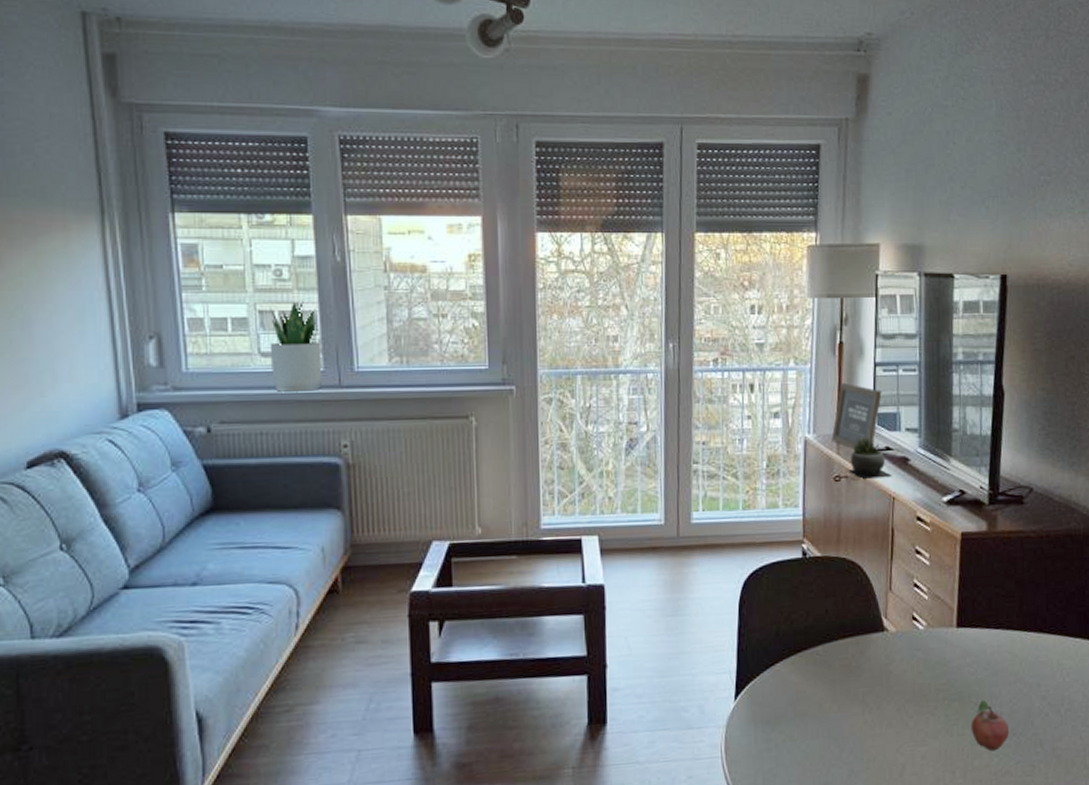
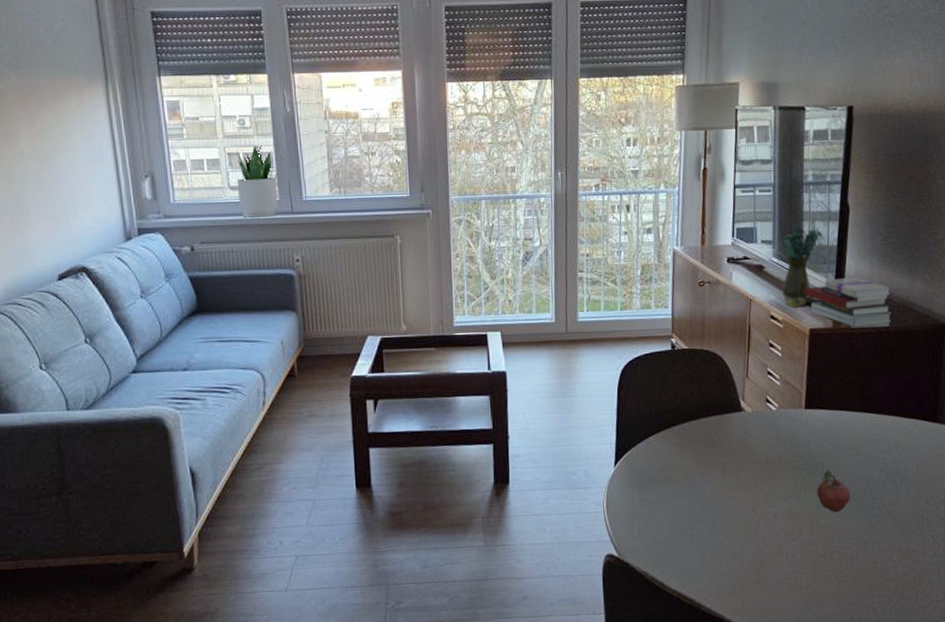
picture frame: present [831,382,882,449] -> none [696,202,741,259]
succulent plant: present [846,436,892,479] -> none [709,247,749,284]
vase: none [927,409,974,508] -> present [780,223,822,308]
books: none [955,472,1053,532] -> present [805,277,892,328]

